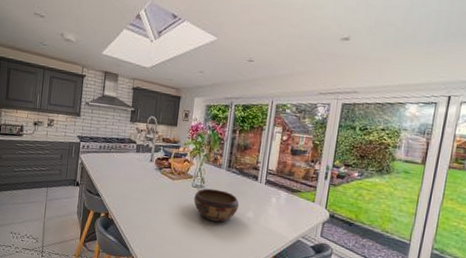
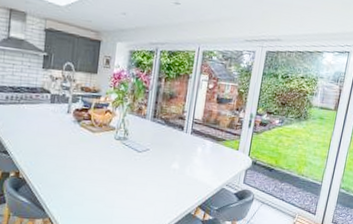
decorative bowl: present [193,188,240,223] -> none [116,140,165,175]

